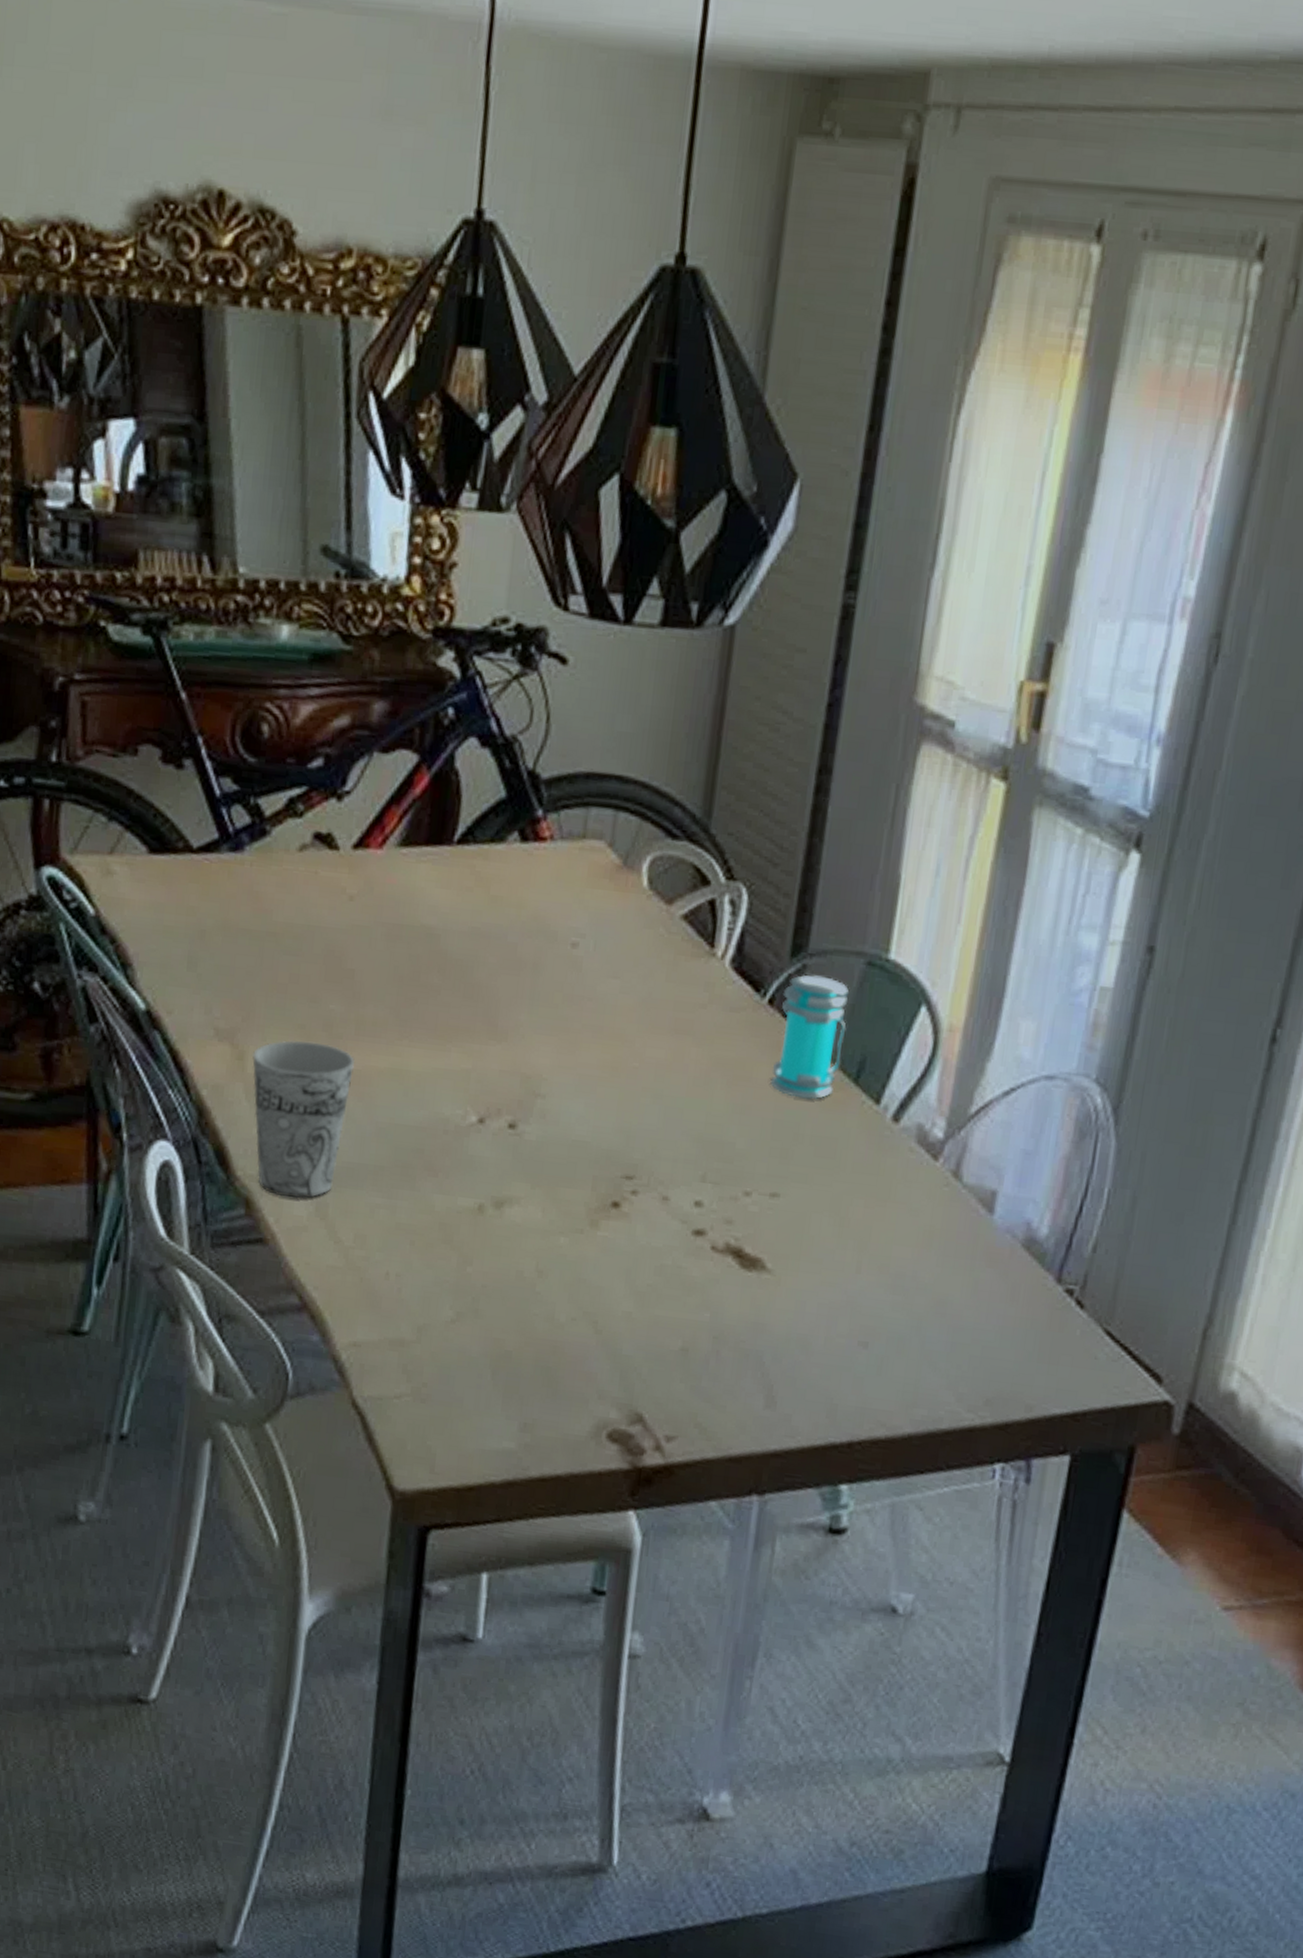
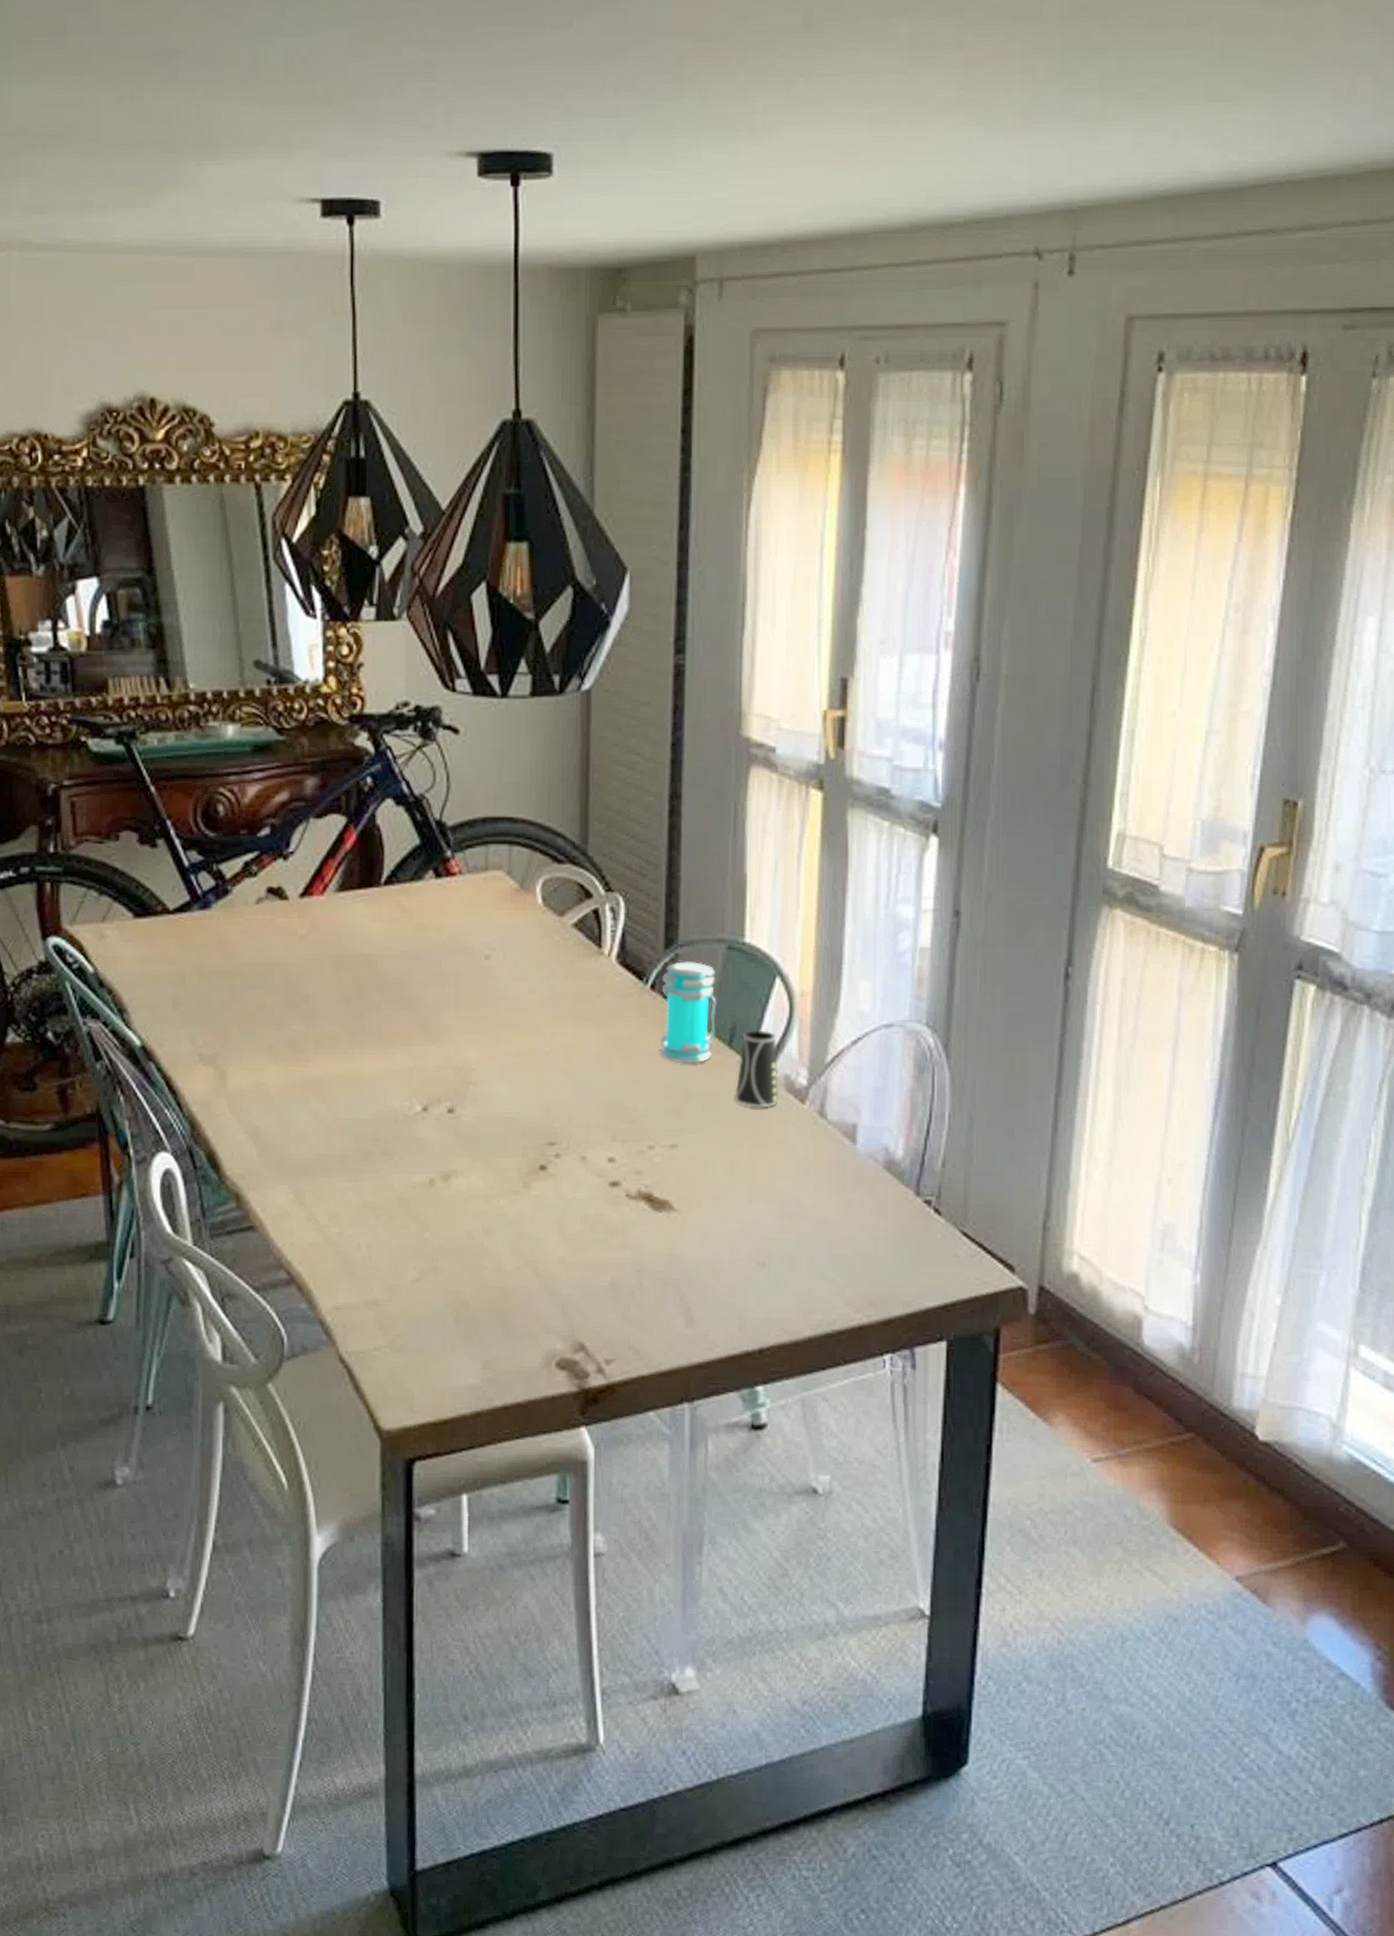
cup: present [251,1040,355,1199] -> none [231,1058,316,1190]
cup: none [854,1065,913,1161] -> present [735,1030,779,1108]

